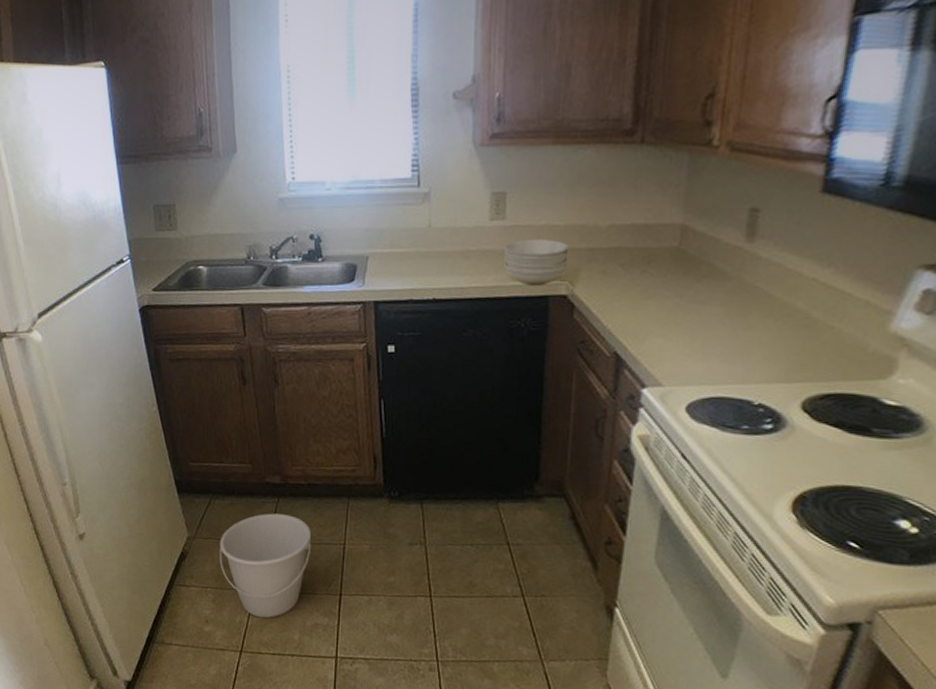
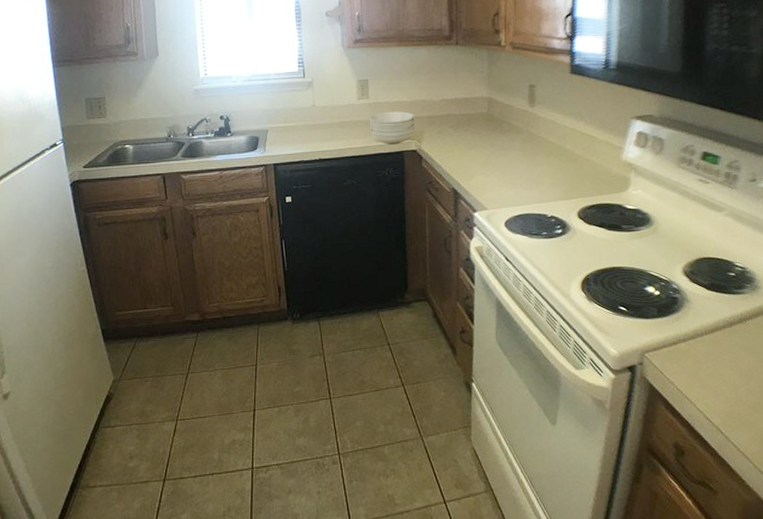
bucket: present [219,513,312,619] -> none [144,346,228,445]

